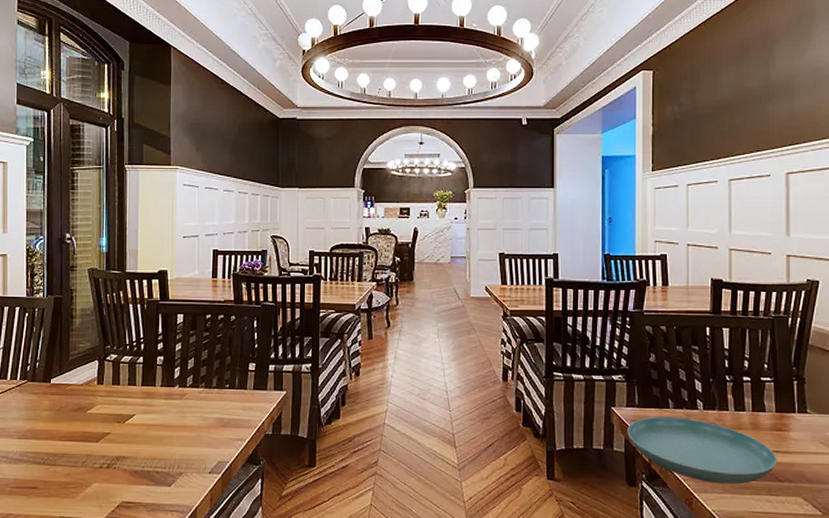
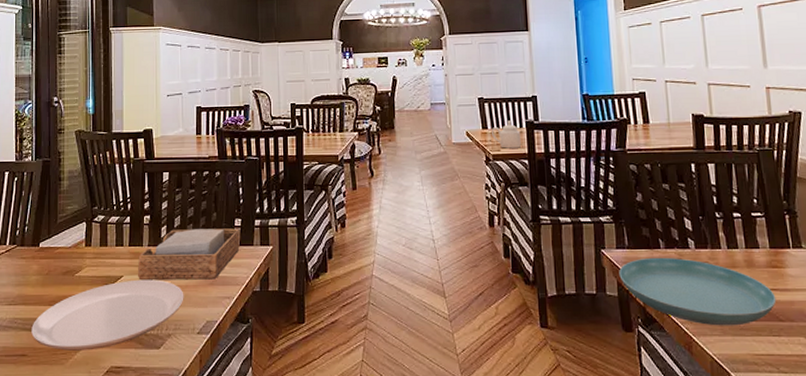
plate: none [42,419,196,485] -> present [31,279,184,351]
napkin holder: none [149,371,253,422] -> present [137,228,240,281]
sugar bowl: none [510,277,540,305] -> present [491,120,522,149]

